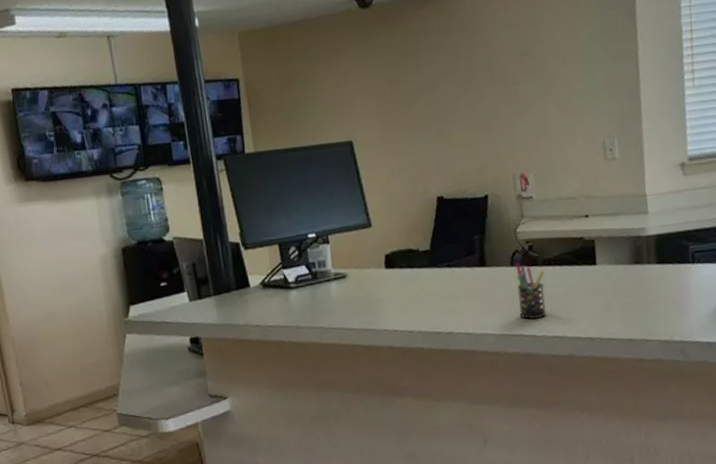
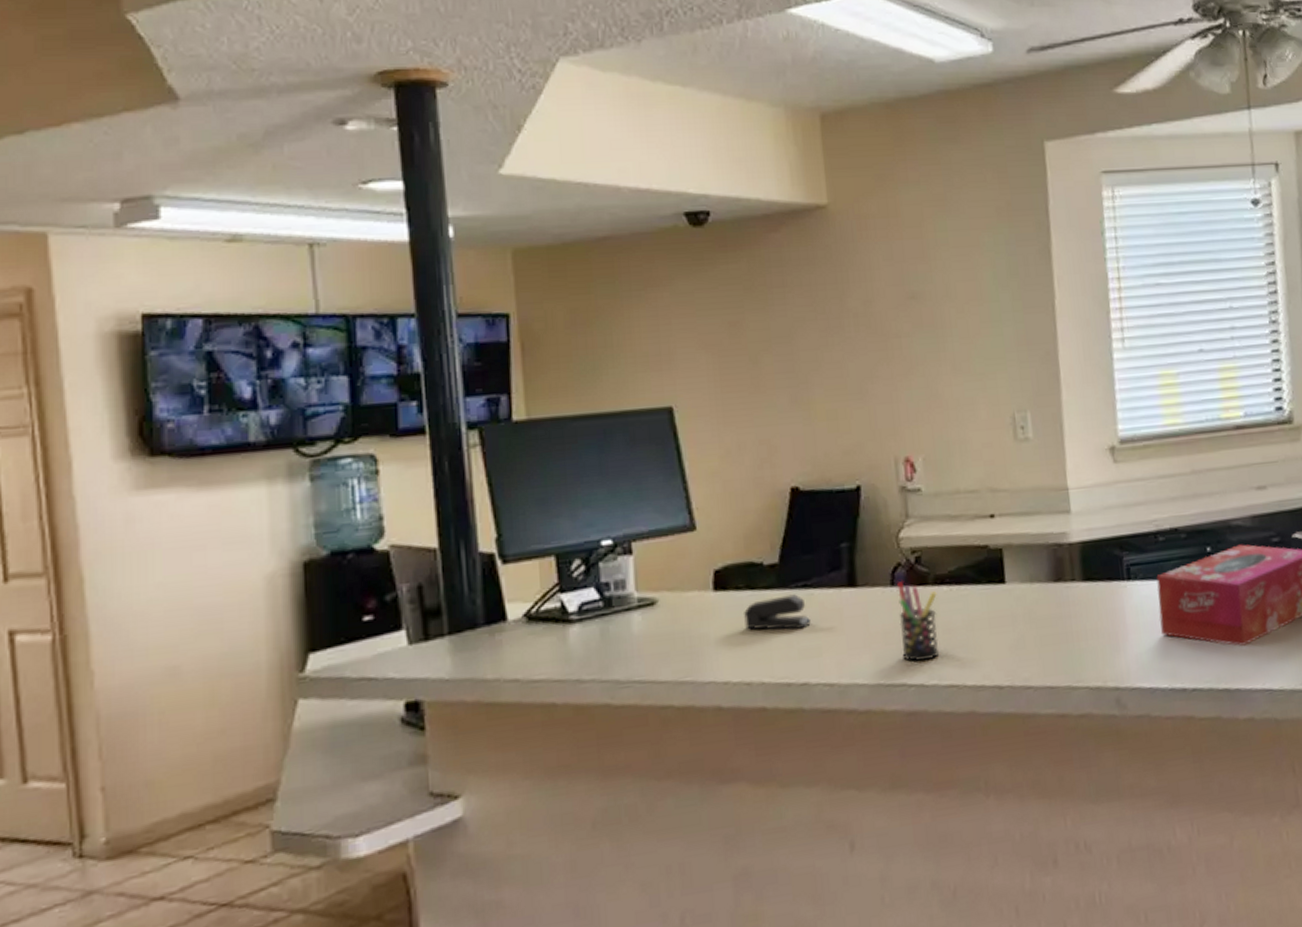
stapler: none [407,271,454,296] -> present [744,594,812,630]

